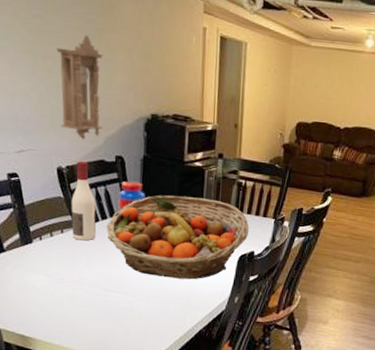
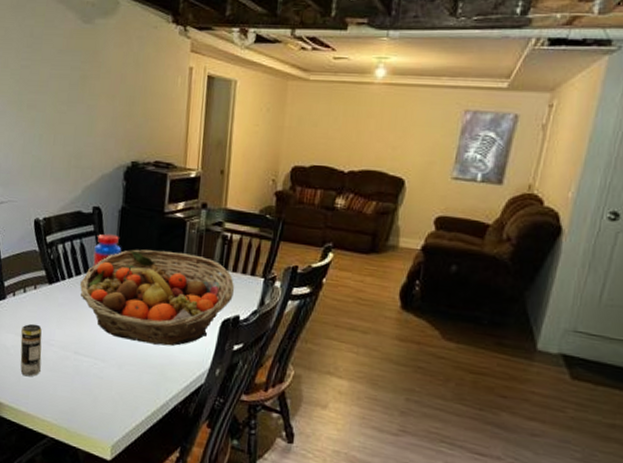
beverage can: none [50,265,73,314] -> present [20,323,42,377]
pendulum clock: present [56,34,104,140] -> none [40,82,86,190]
wine bottle: present [71,160,97,241] -> none [45,212,70,298]

